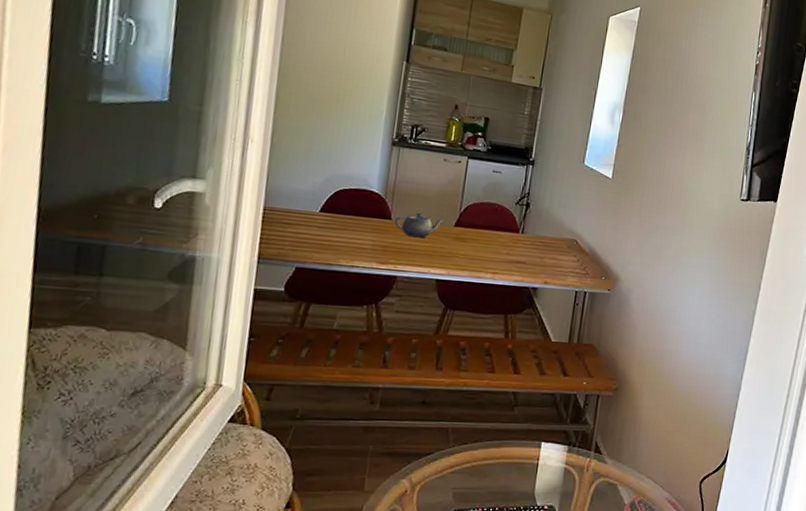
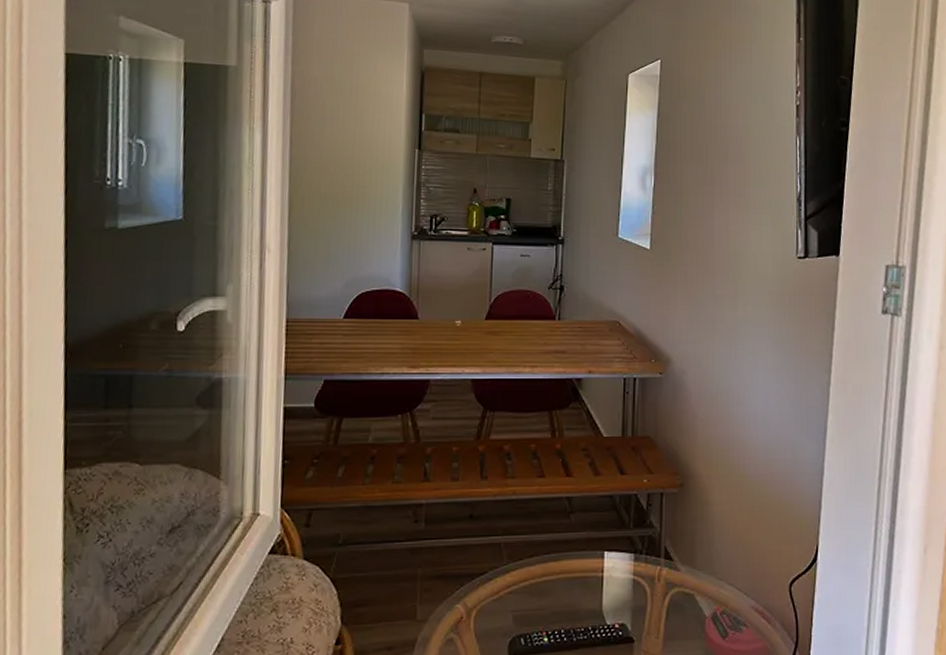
teapot: present [395,212,444,238] -> none [422,308,474,336]

